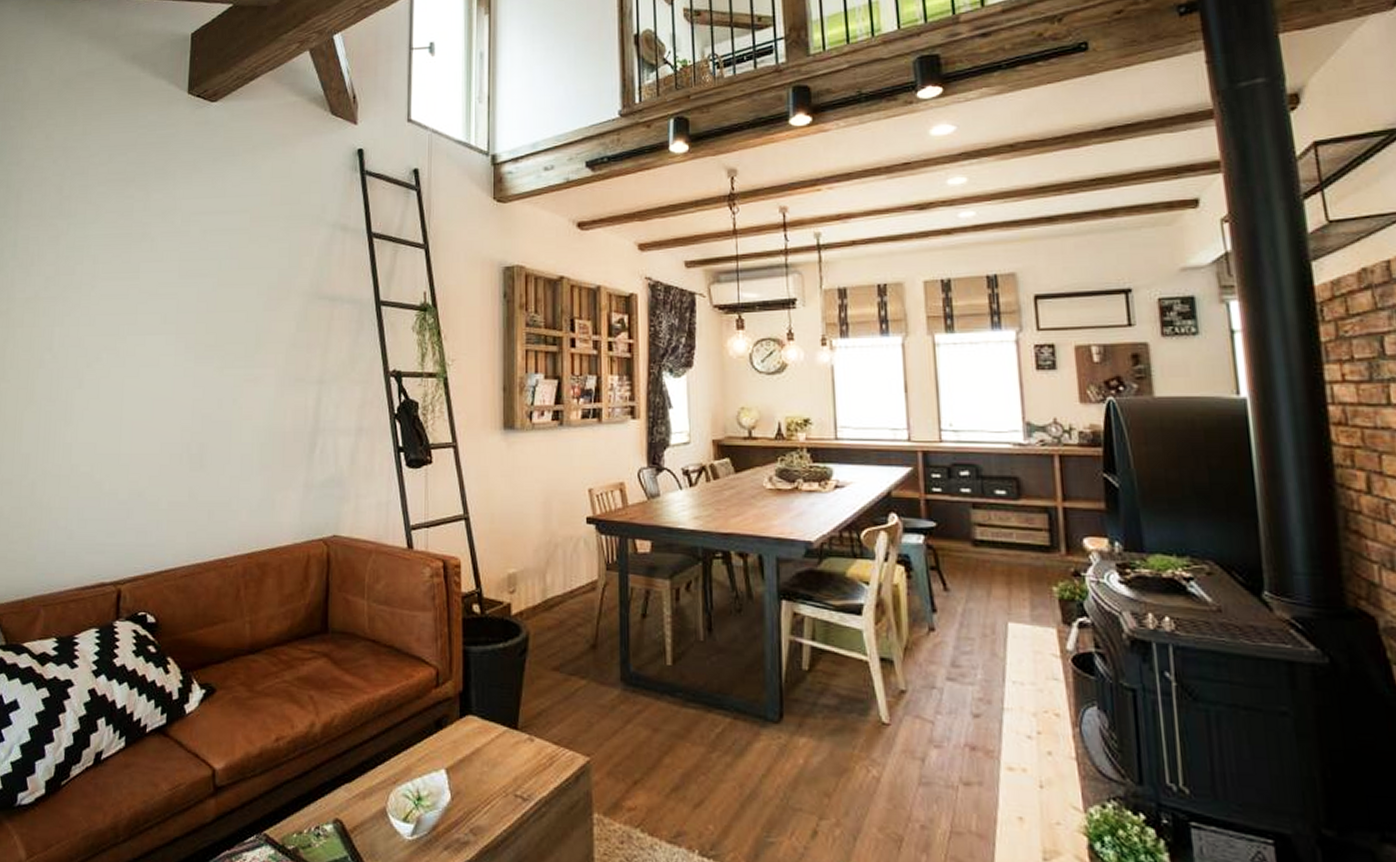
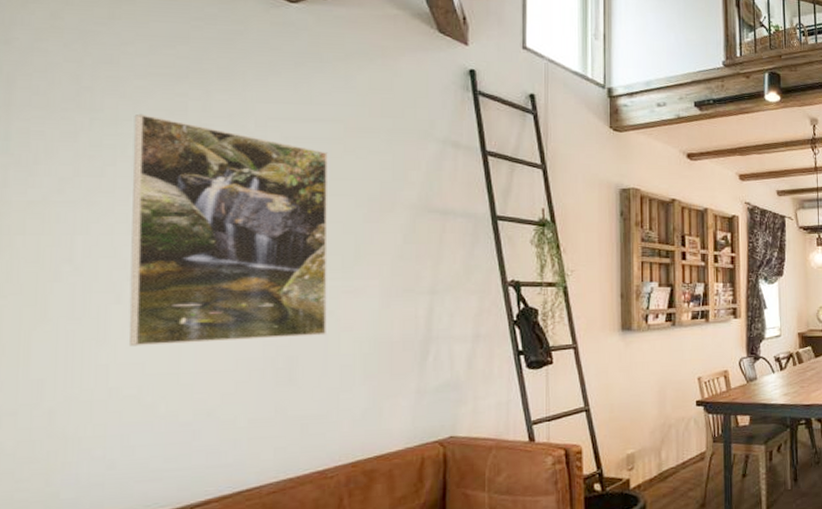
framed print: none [86,216,236,428] -> present [129,113,328,347]

